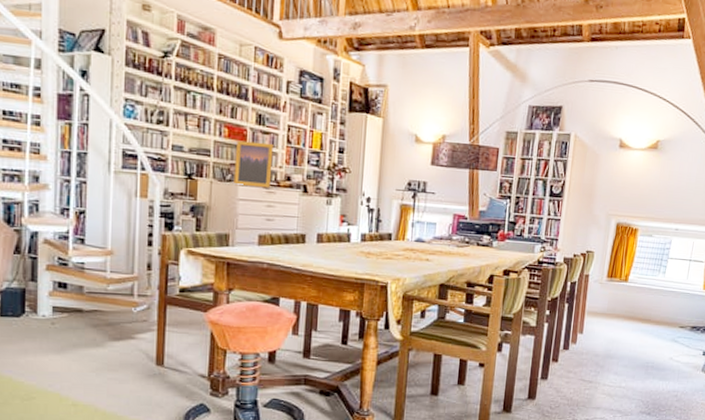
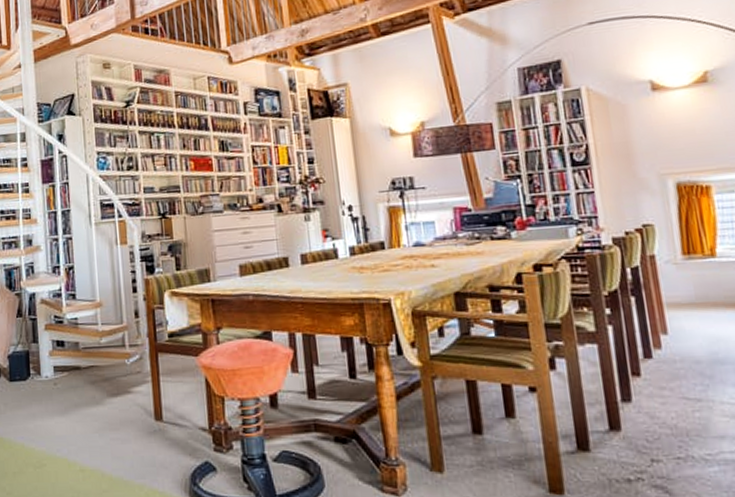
picture frame: present [233,140,274,189] -> none [204,167,243,218]

